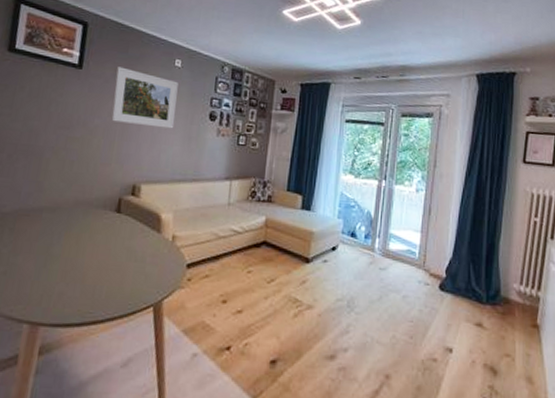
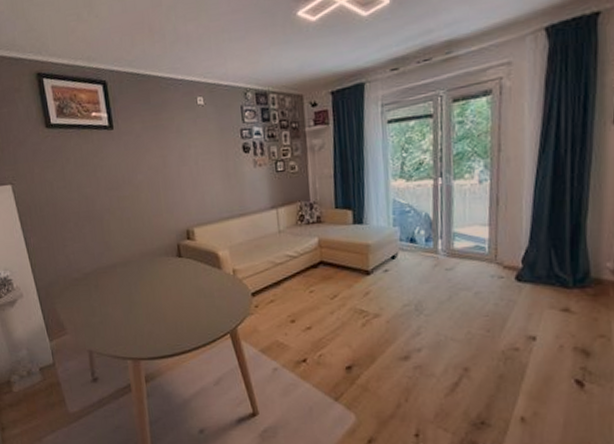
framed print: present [111,67,178,129] -> none [144,118,211,174]

